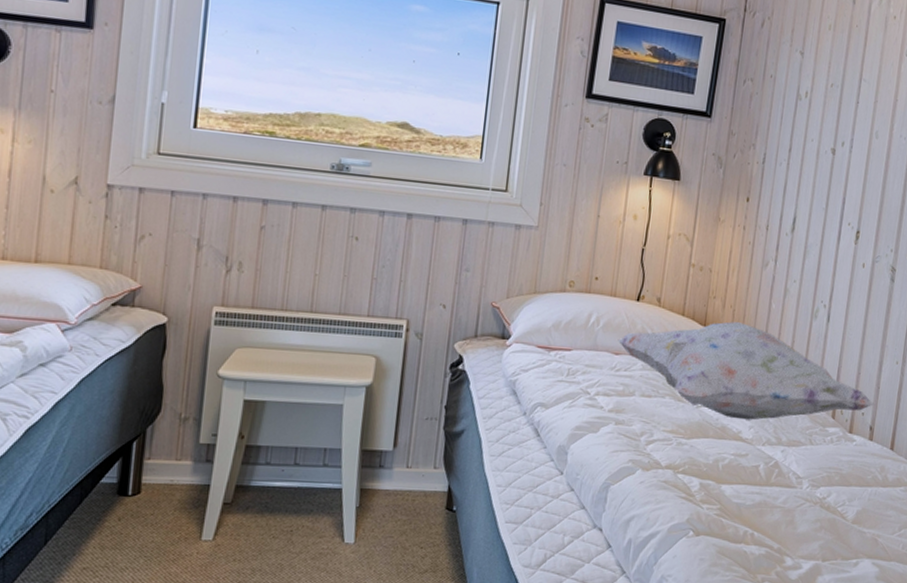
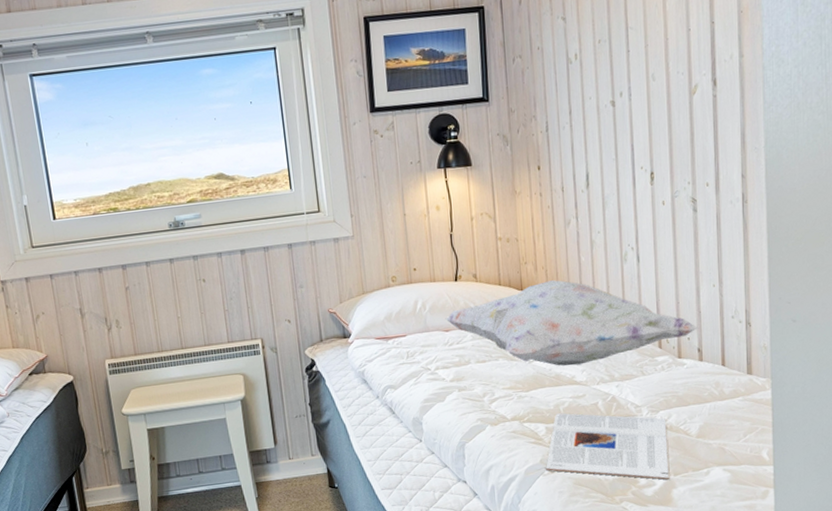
magazine: none [691,470,825,565] -> present [546,413,670,480]

